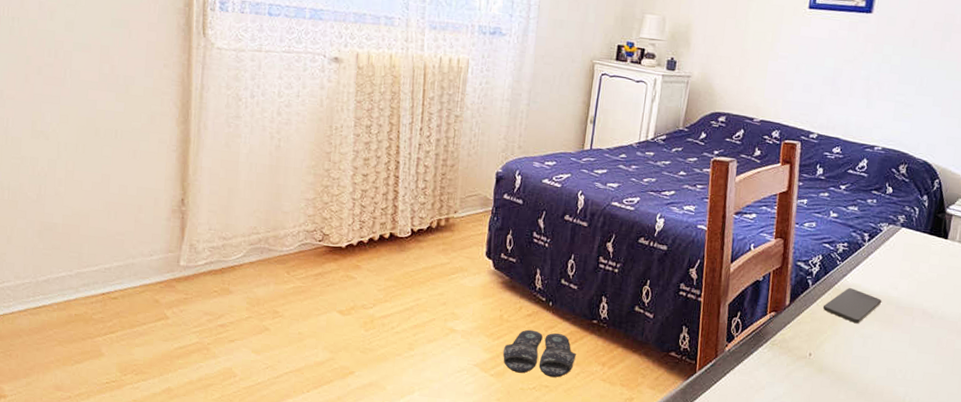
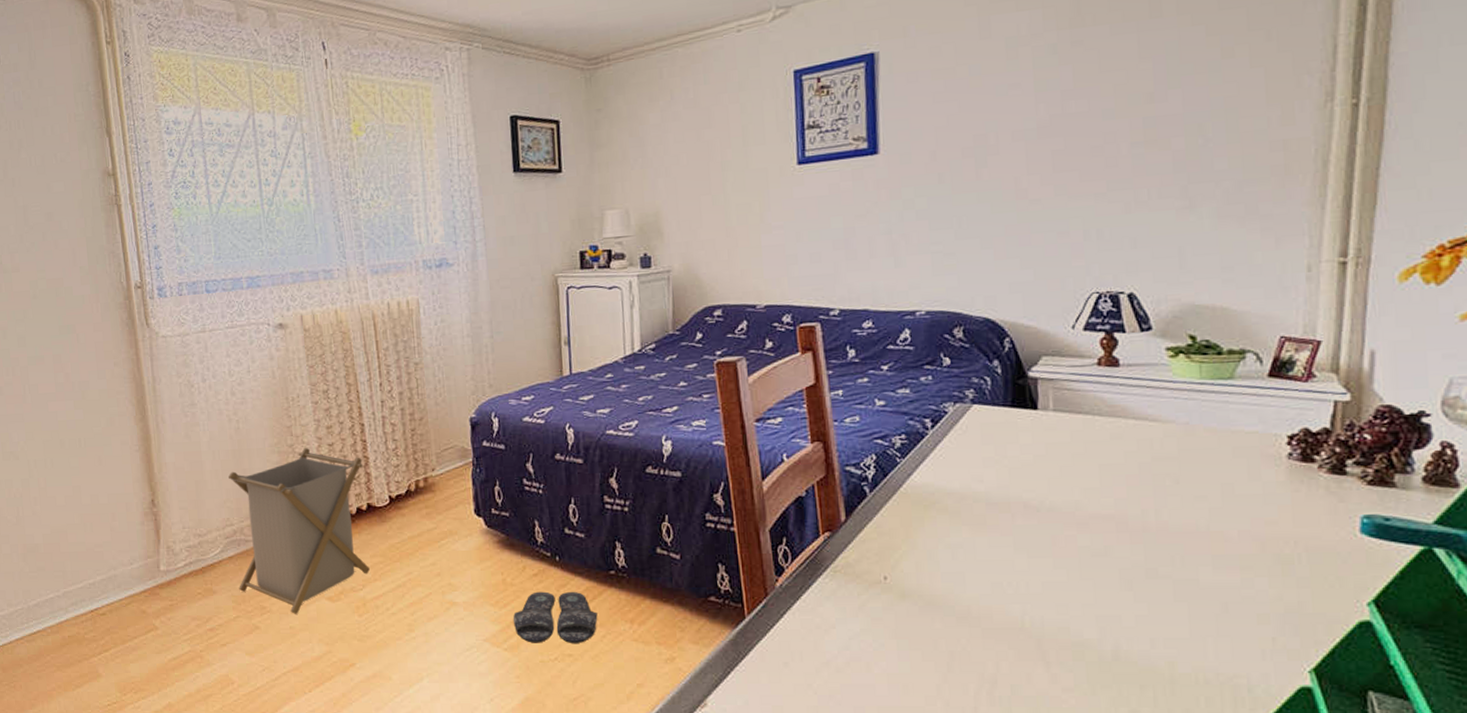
laundry basket: none [255,173,393,322] -> present [228,447,370,614]
smartphone: present [822,288,882,324] -> none [889,489,966,532]

